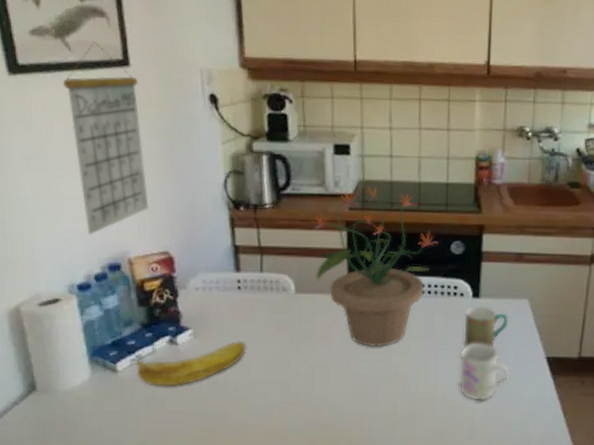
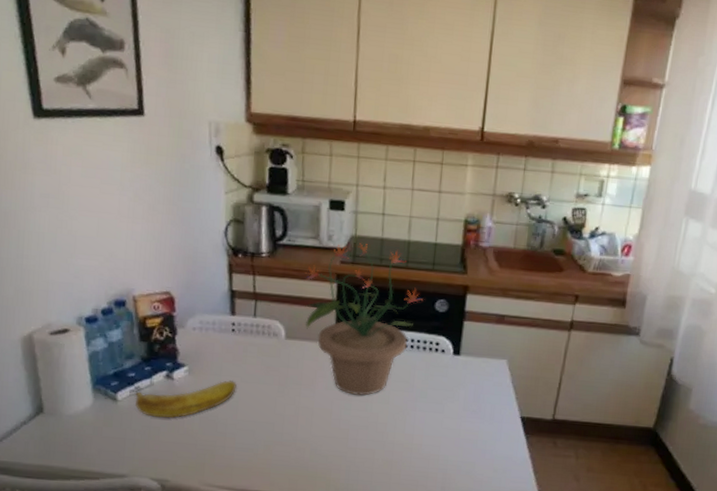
calendar: present [63,42,149,235] -> none [82,91,154,272]
mug: present [459,343,510,402] -> none [435,398,485,455]
mug: present [464,305,509,348] -> none [442,363,487,405]

